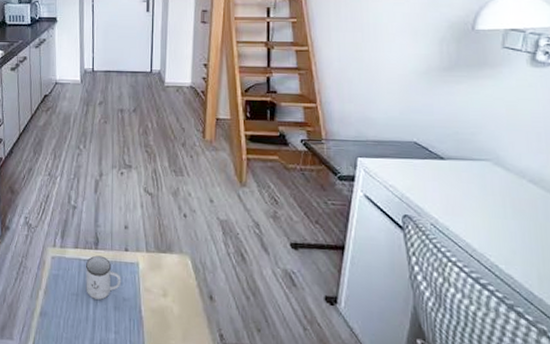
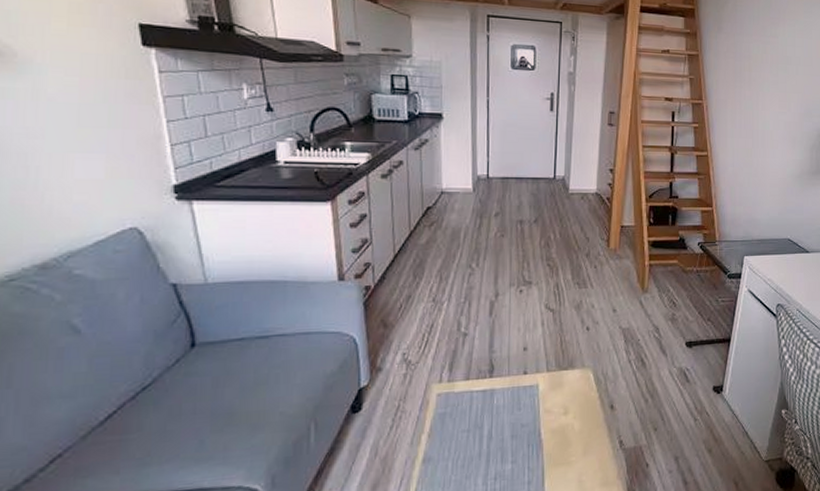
mug: present [86,255,122,300] -> none [478,383,520,432]

